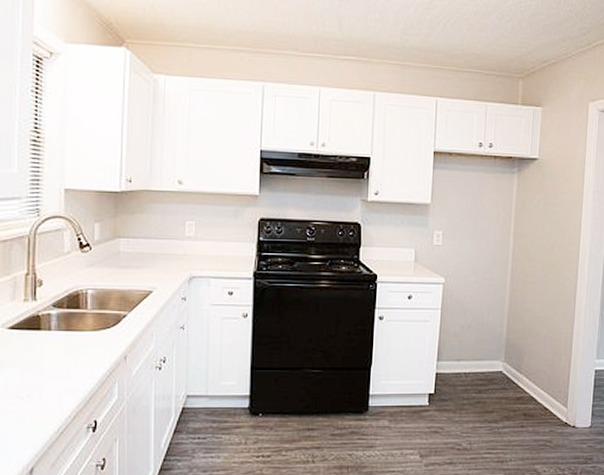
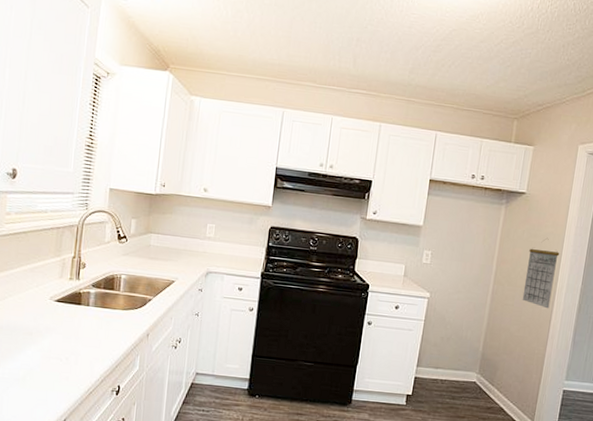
calendar: none [544,205,579,283] -> present [522,237,560,309]

